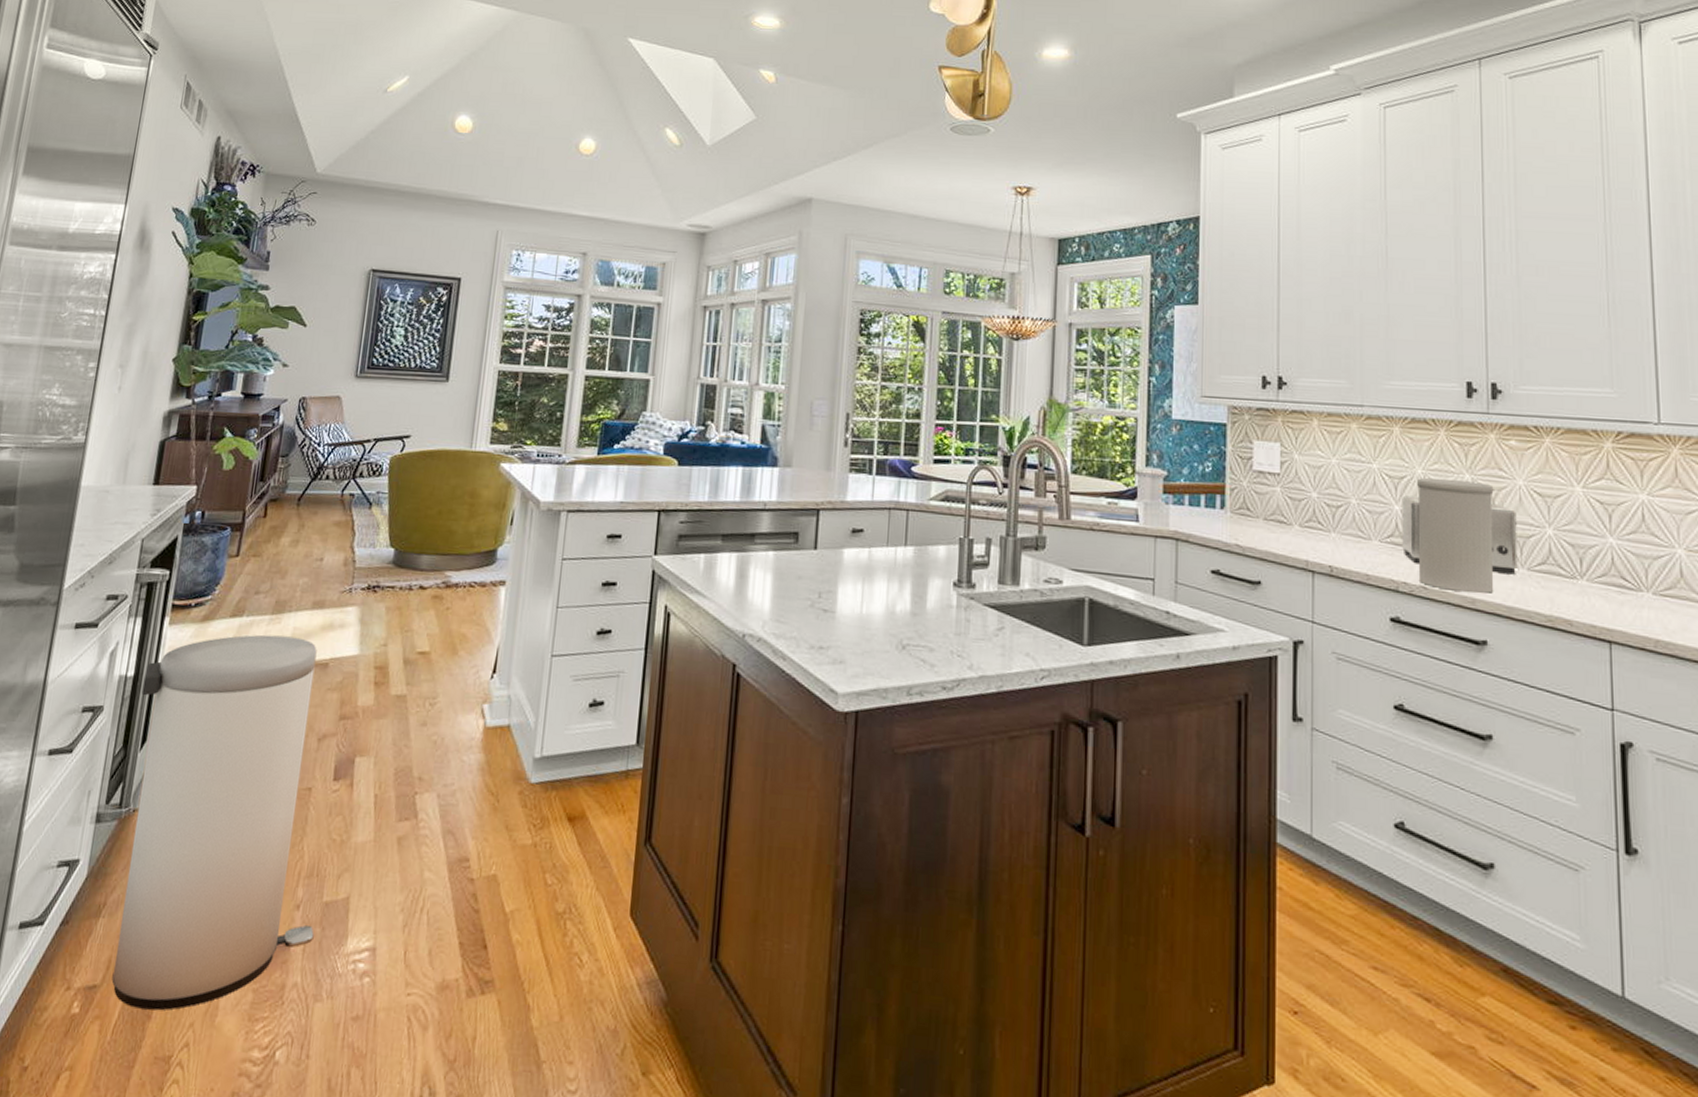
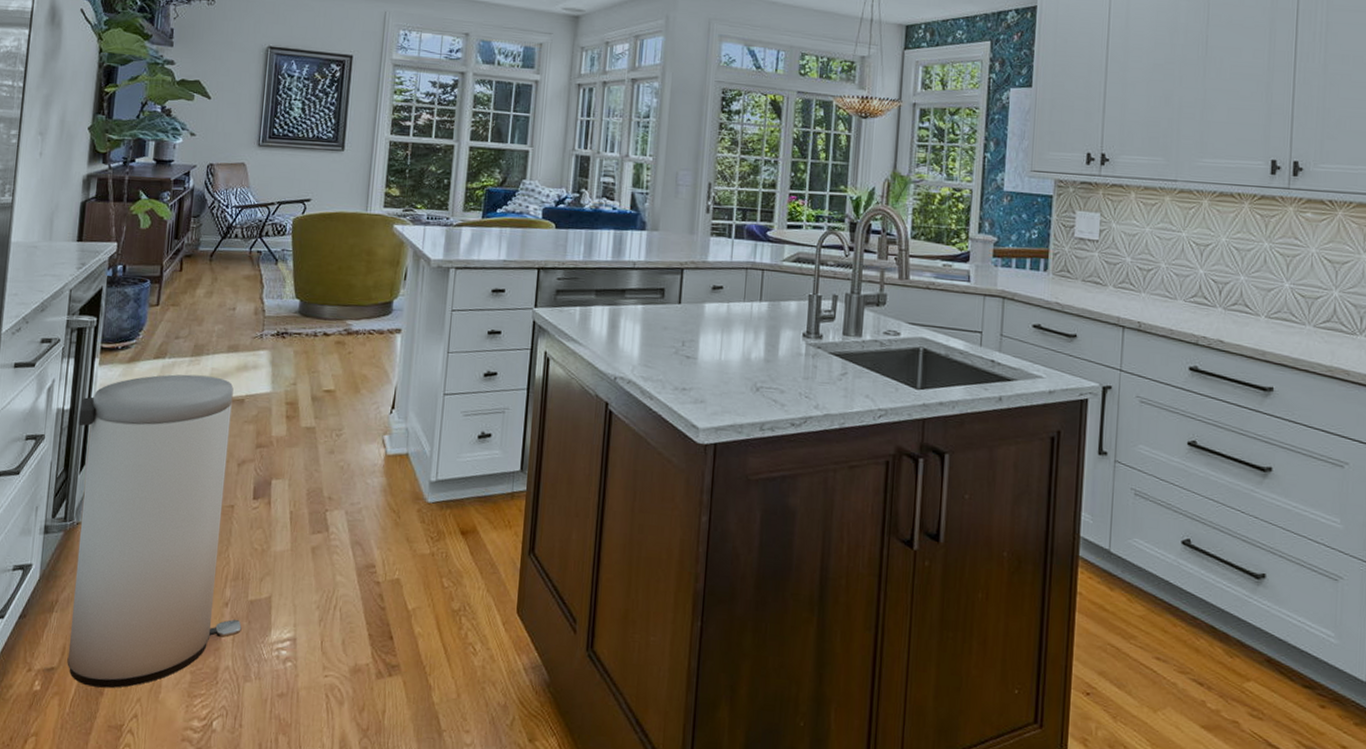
toaster: present [1402,495,1518,575] -> none [1204,261,1308,331]
canister: present [1417,478,1494,594] -> none [1216,245,1289,347]

